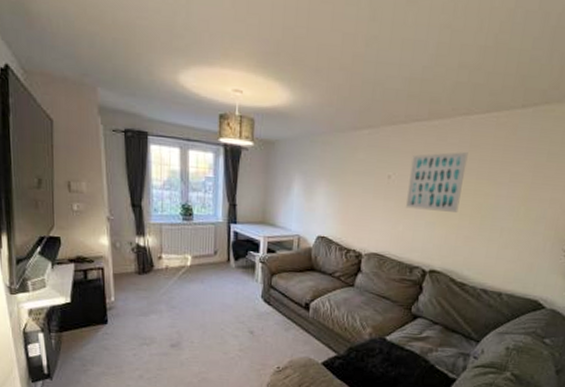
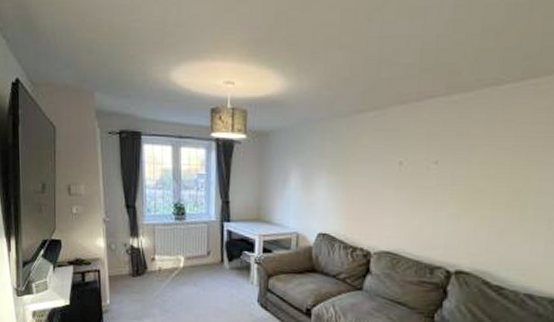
wall art: present [405,151,468,212] -> none [421,128,500,201]

